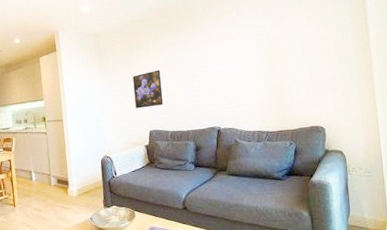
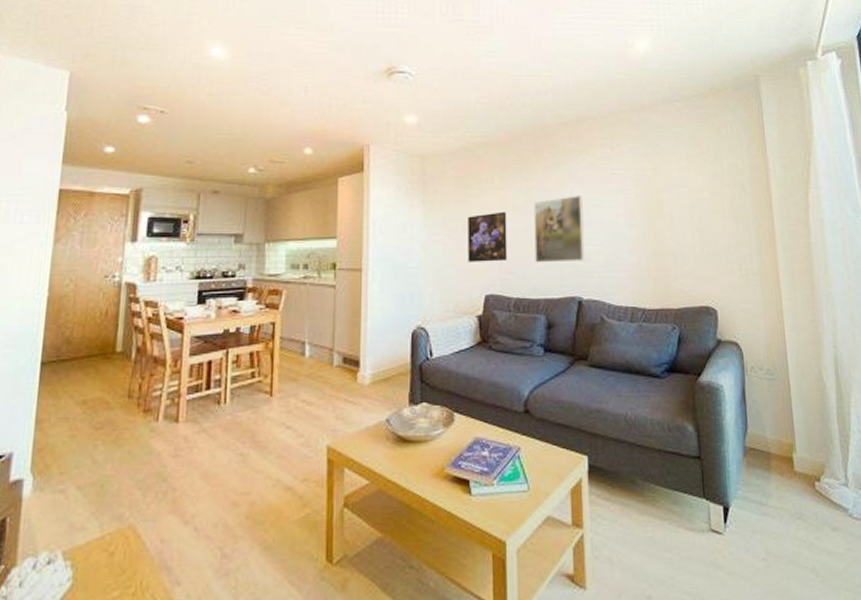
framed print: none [180,52,221,105] -> present [533,196,585,263]

